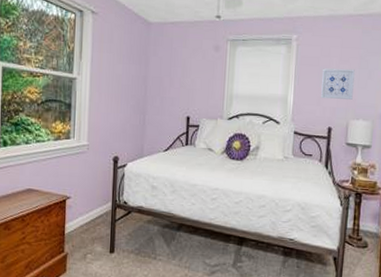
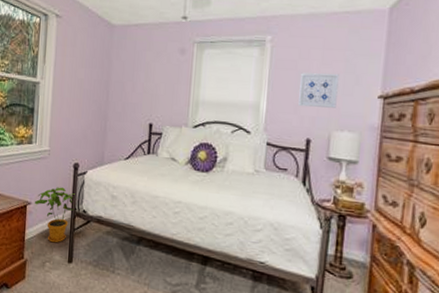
house plant: none [73,180,115,235] -> present [34,187,75,243]

